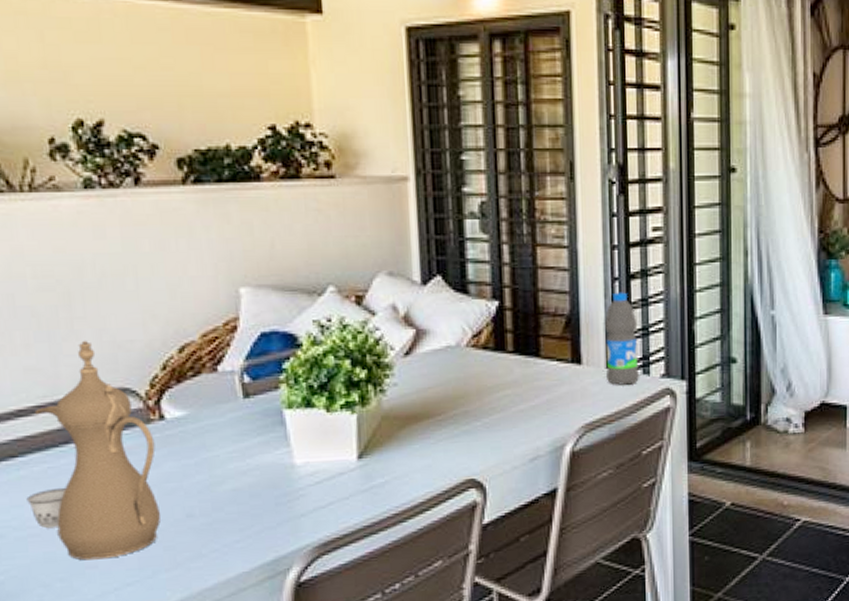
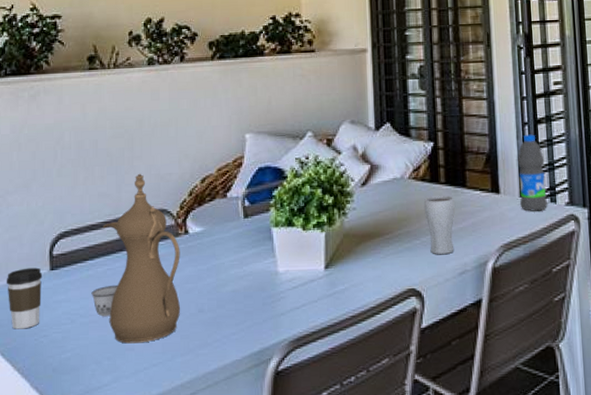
drinking glass: none [486,367,526,439] -> present [423,196,455,255]

